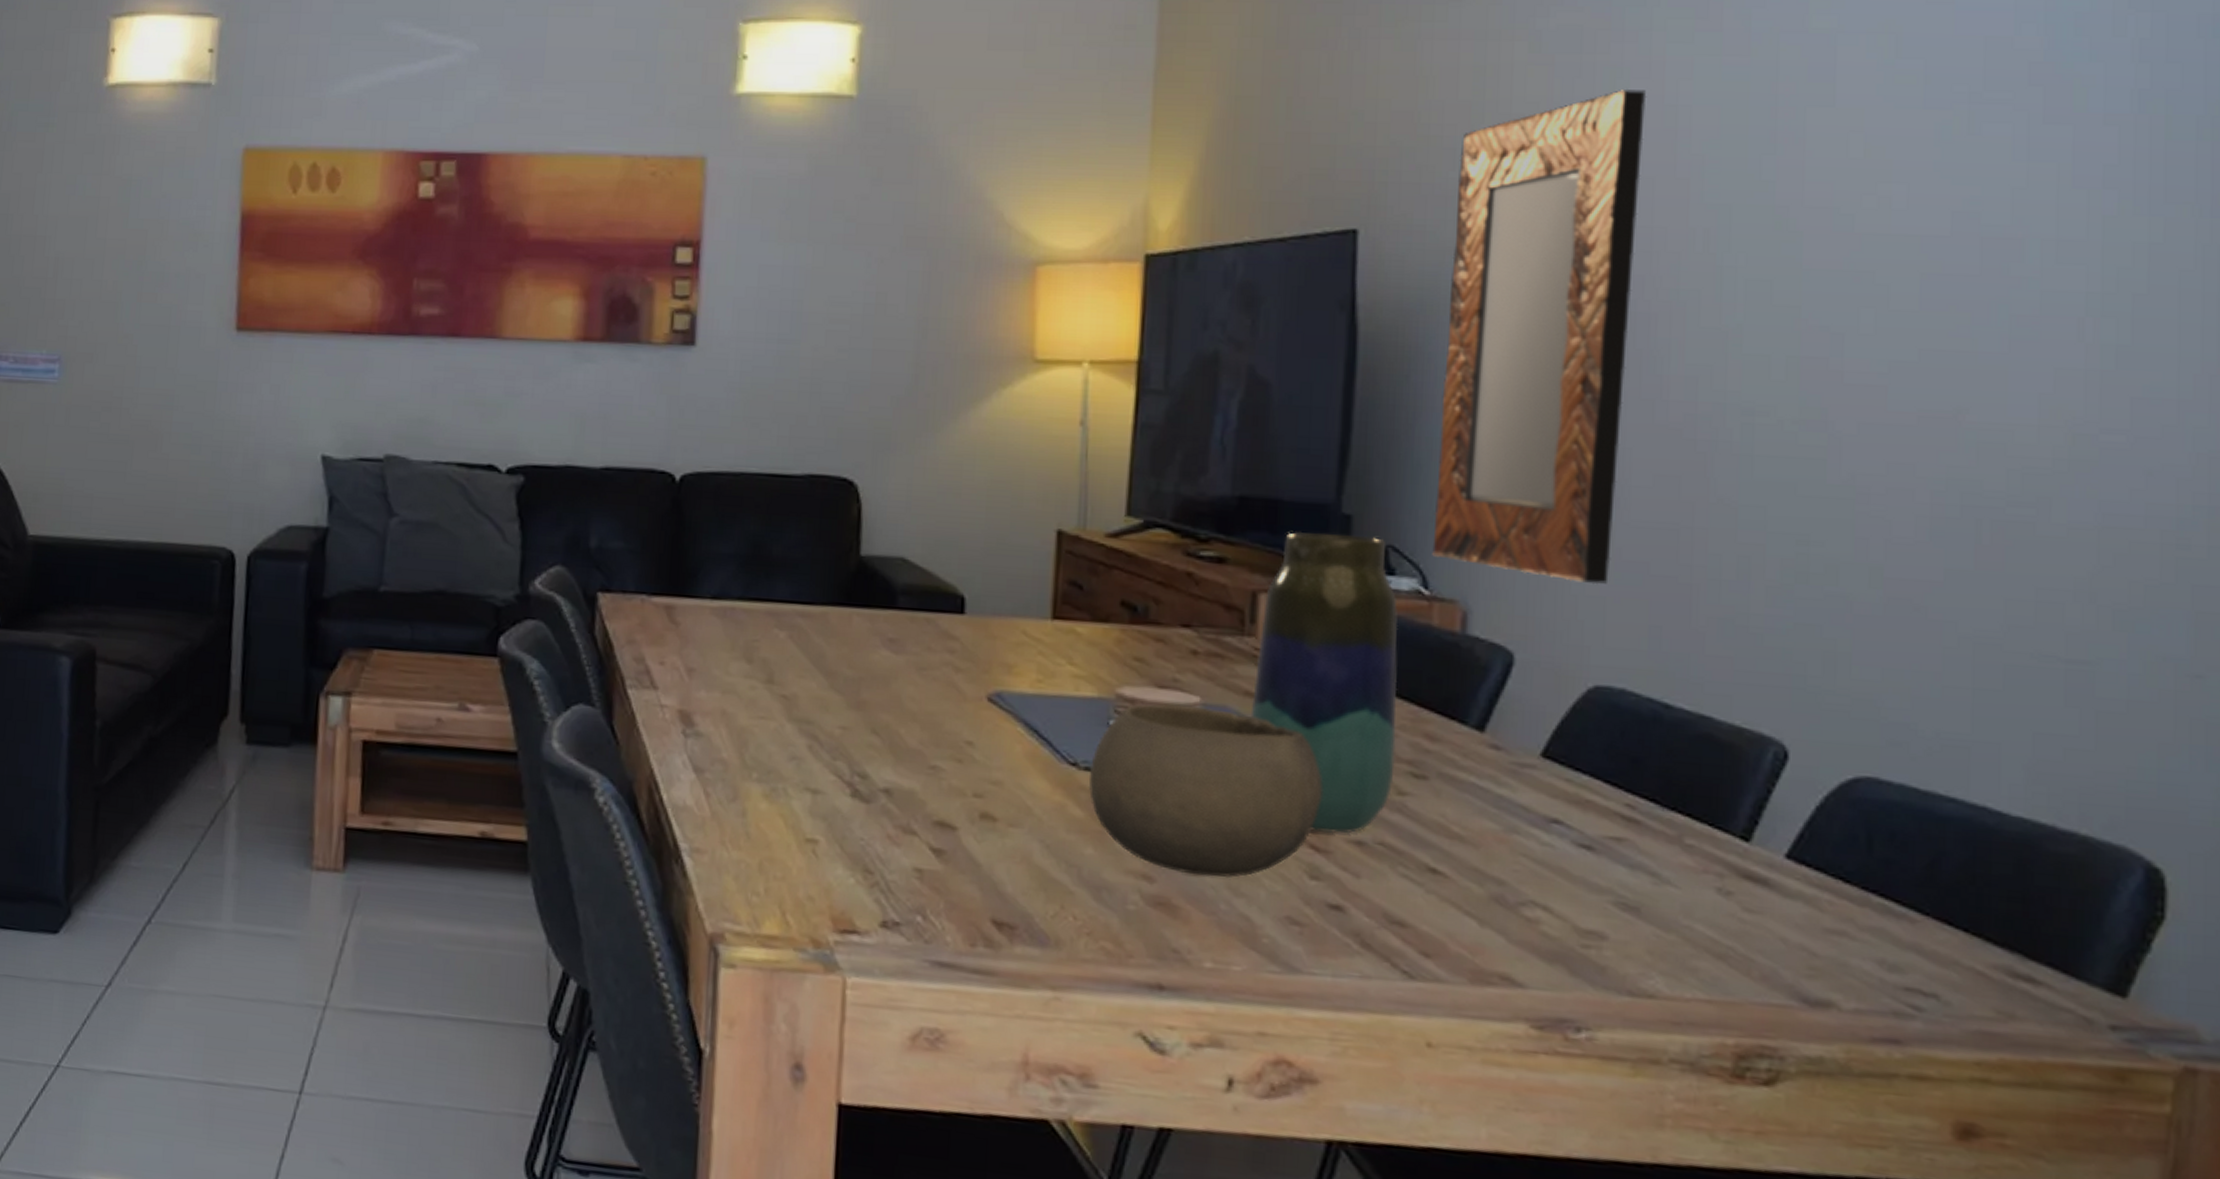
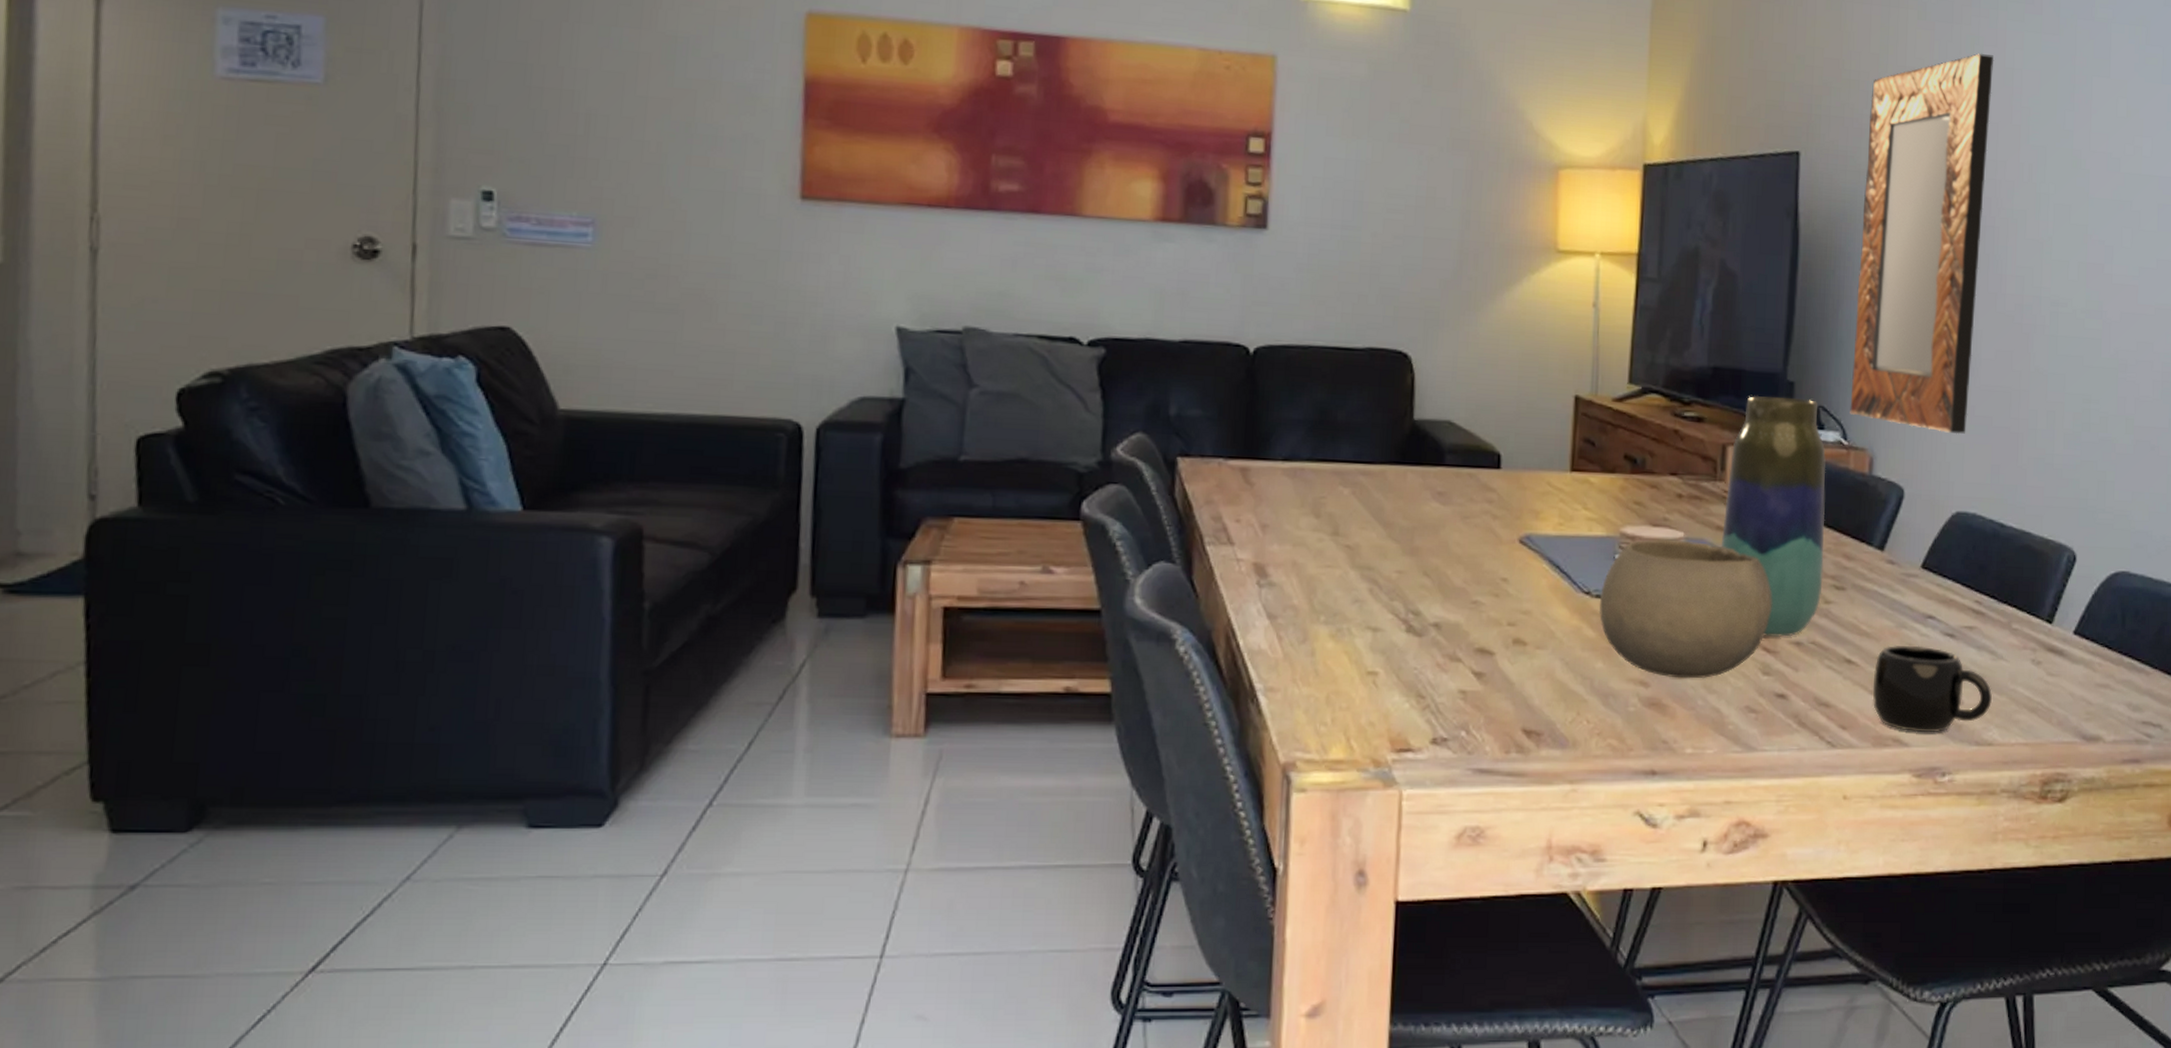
mug: none [1469,854,1653,974] -> present [1872,645,1992,733]

